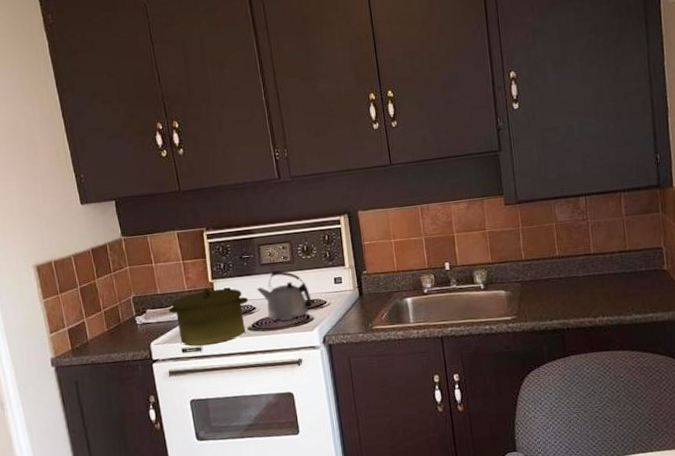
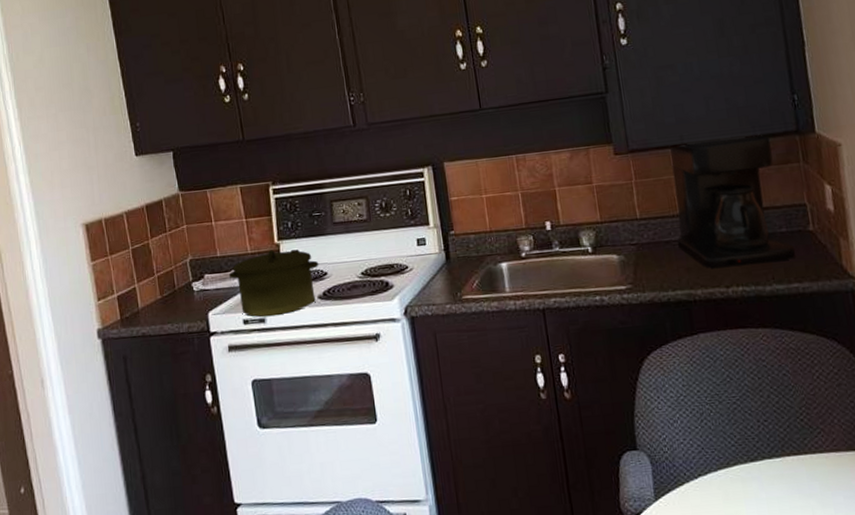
kettle: present [256,270,313,321] -> none [328,230,392,289]
coffee maker: none [551,188,652,302] -> present [670,134,796,269]

